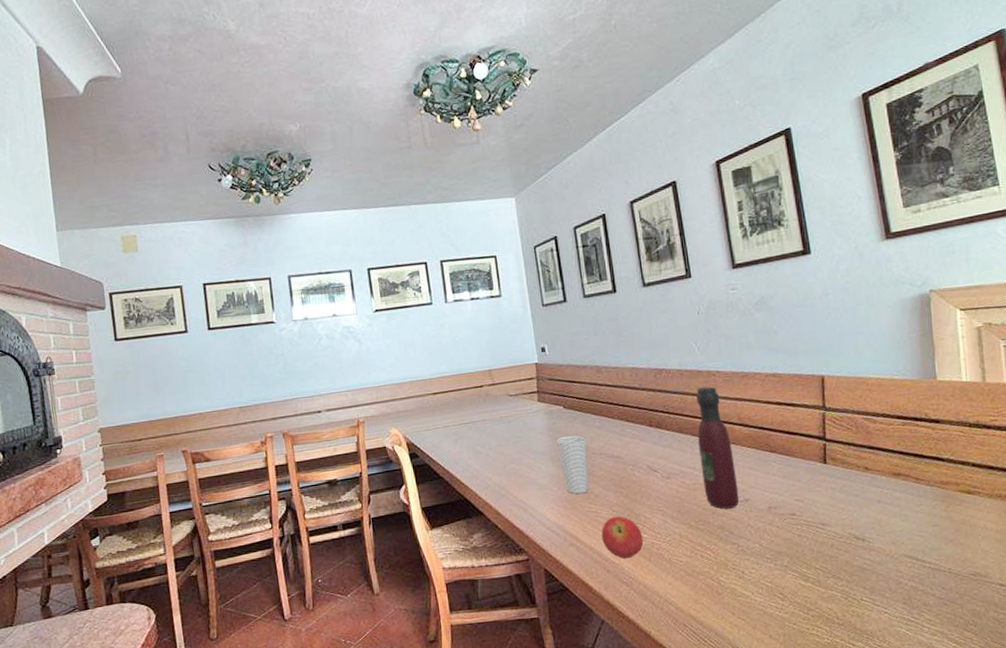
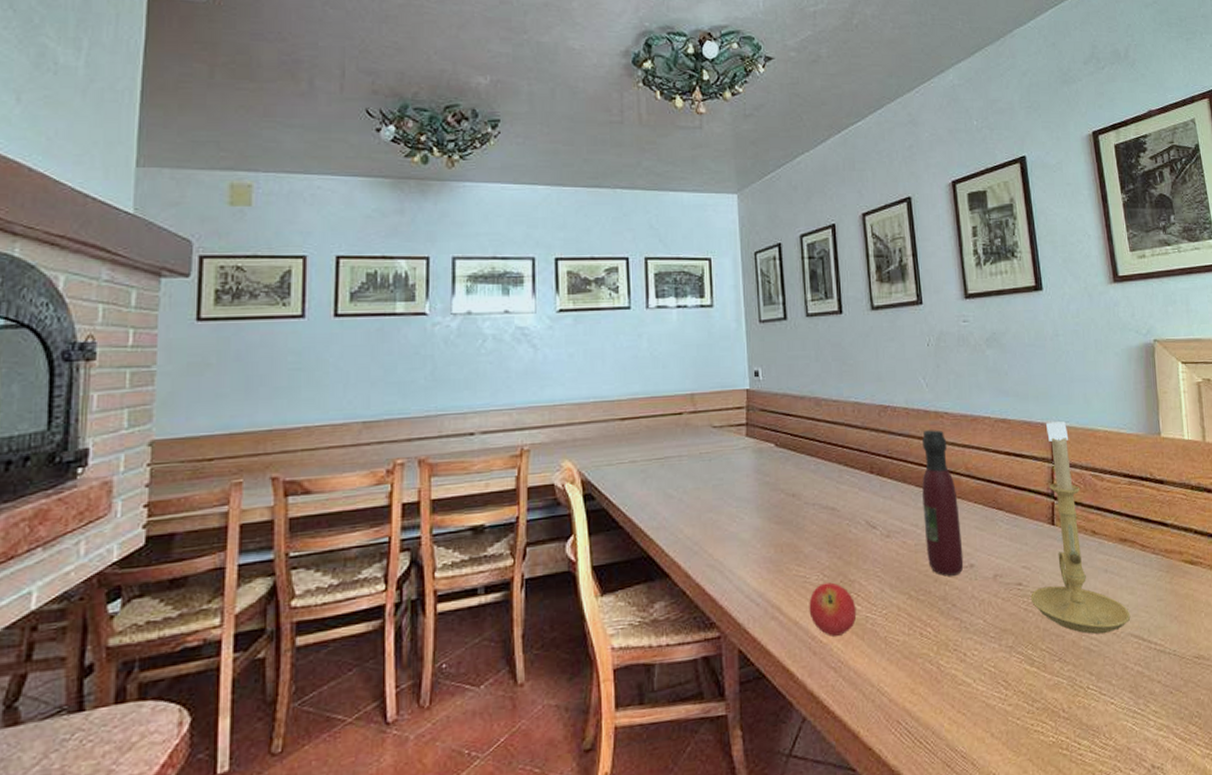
cup: present [556,435,589,495] -> none [764,479,799,554]
candle holder: none [804,372,904,556] -> present [1030,421,1131,635]

